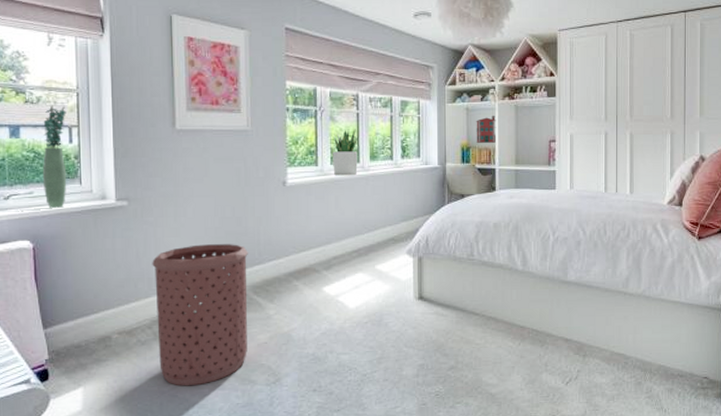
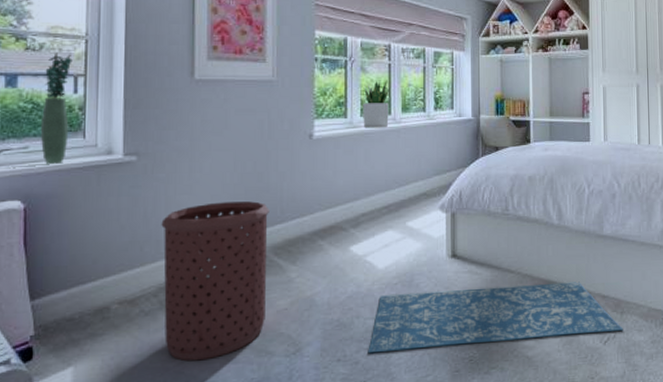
rug: none [341,325,585,385] -> present [368,281,623,354]
dollhouse: present [476,115,497,143] -> none [510,67,531,95]

